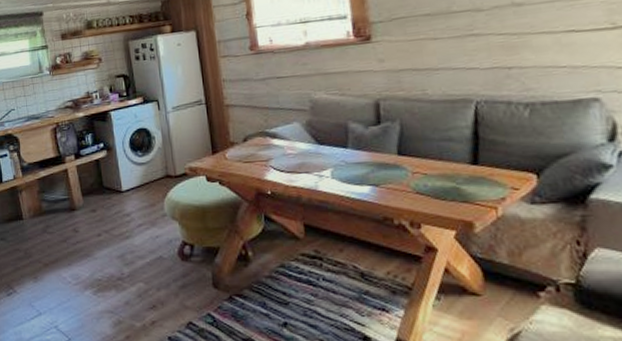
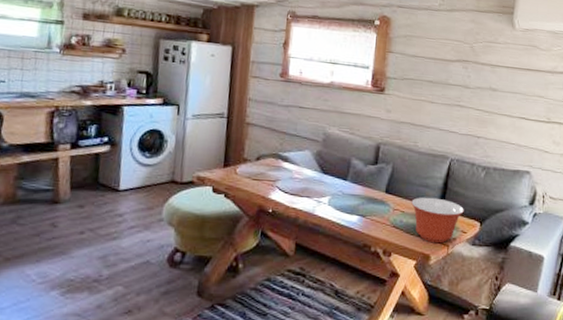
mixing bowl: none [433,151,510,207] -> present [411,197,464,244]

